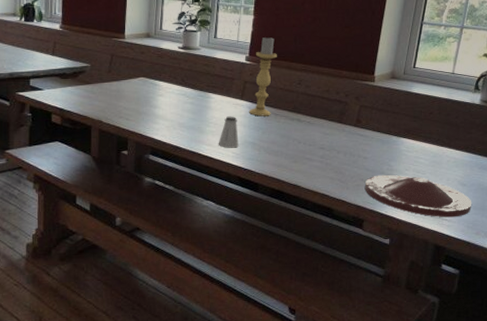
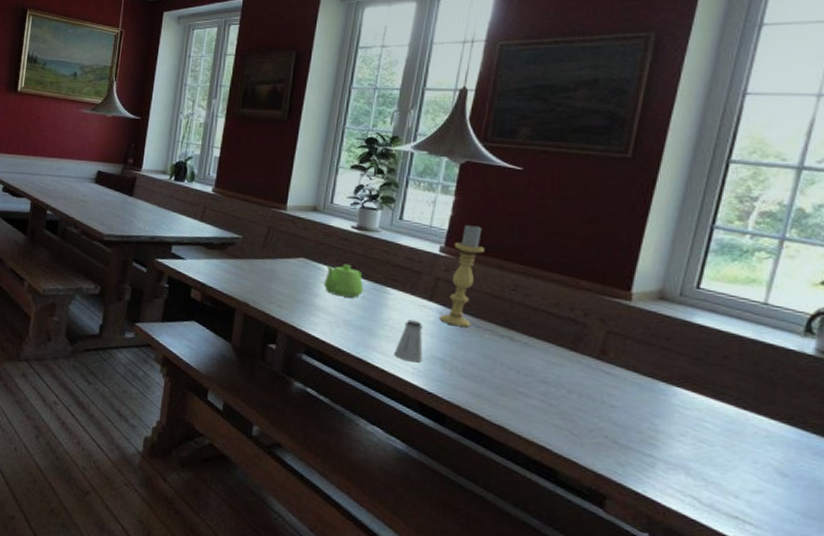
teapot: none [160,78,192,105] -> present [323,263,364,298]
plate: present [364,174,472,218] -> none [609,434,800,524]

